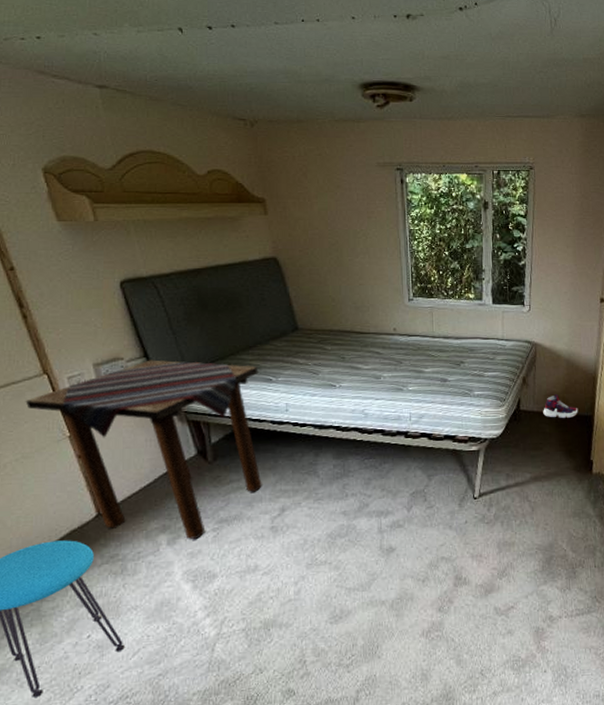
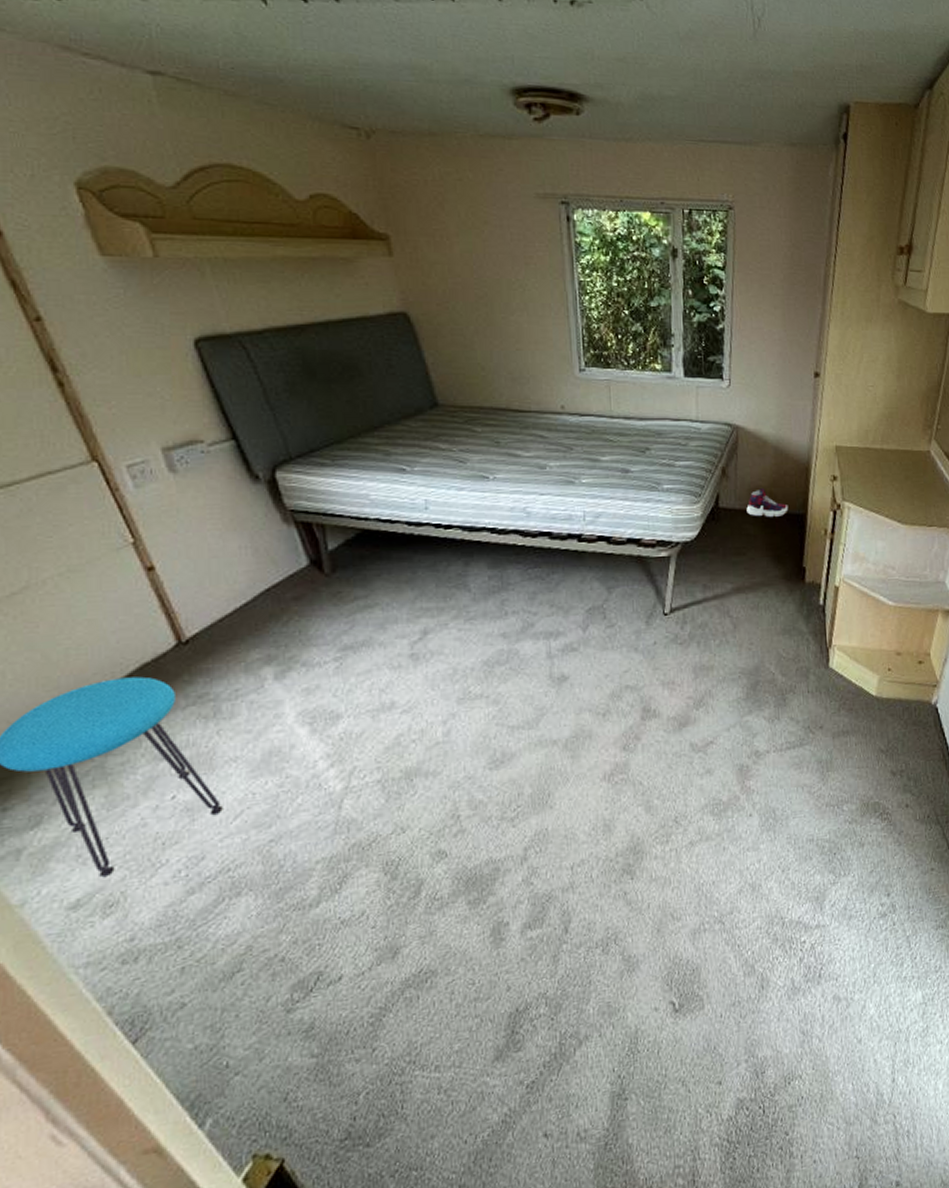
side table: present [25,360,262,540] -> none [68,443,397,673]

